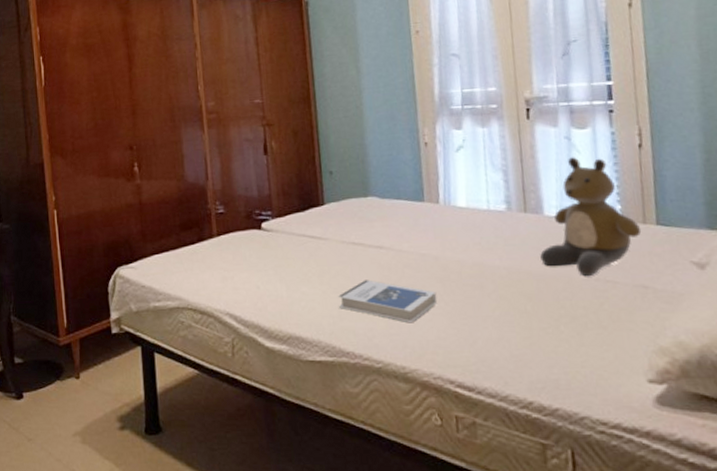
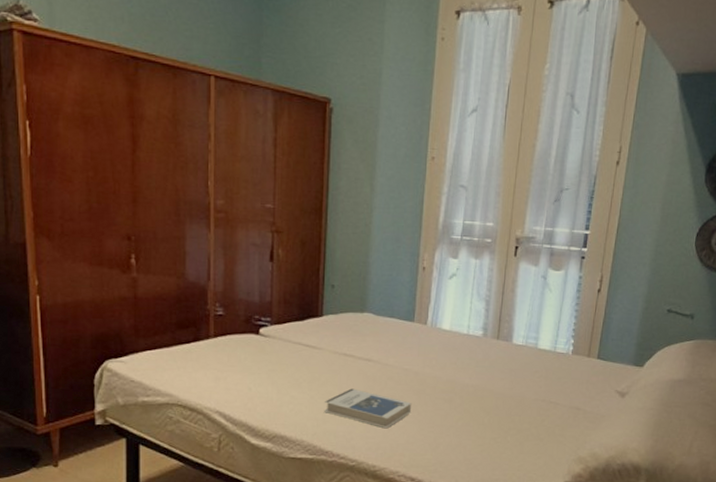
bear: present [540,157,642,276] -> none [503,295,585,397]

